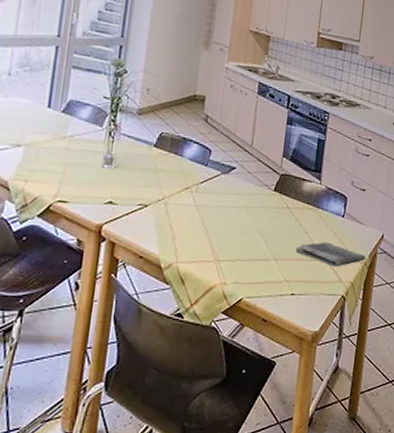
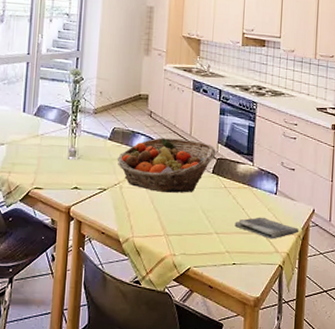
fruit basket: none [163,147,280,213] -> present [117,138,216,193]

